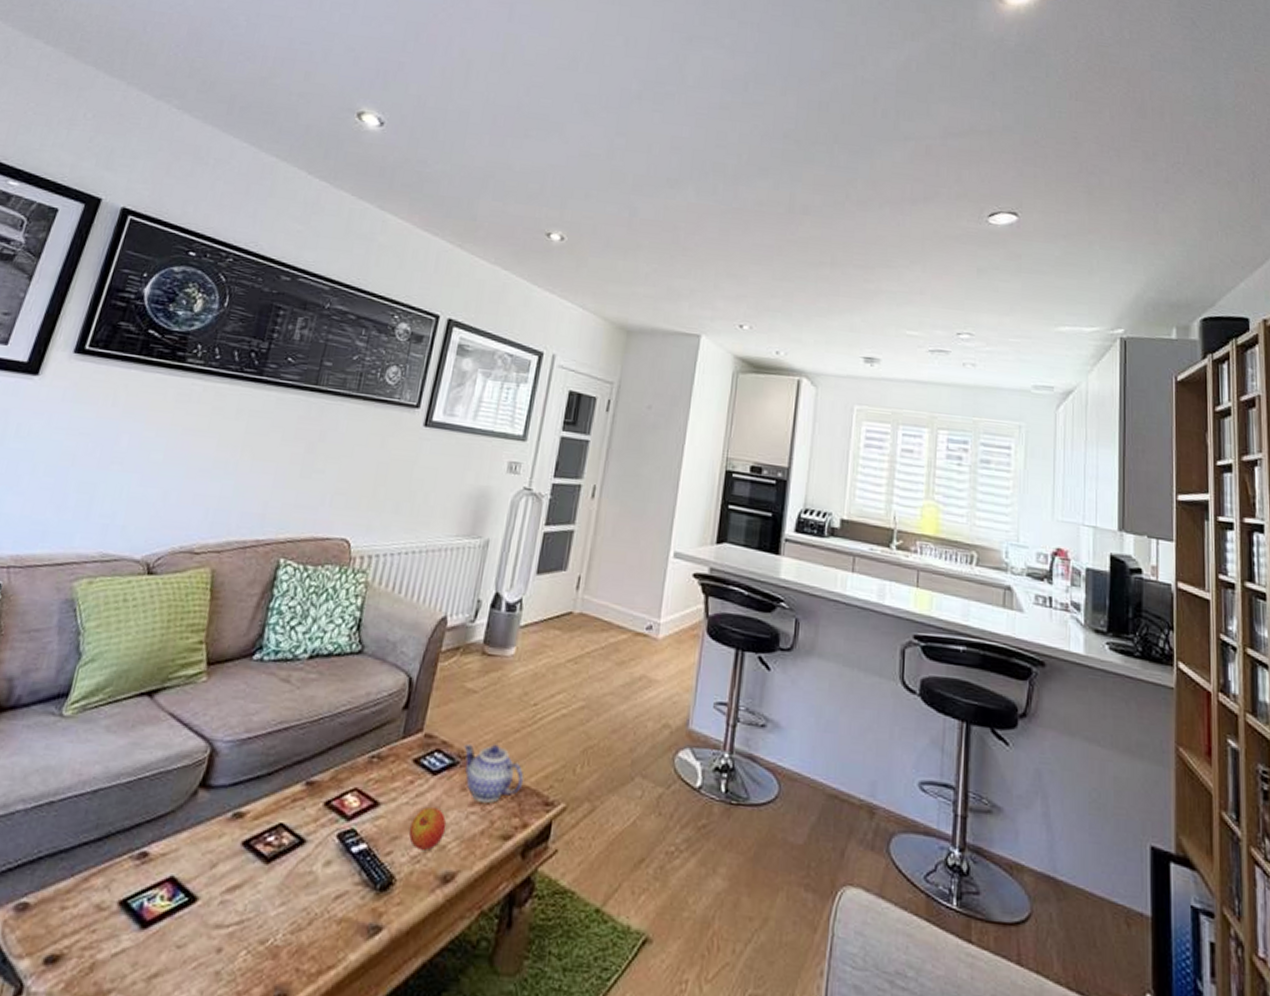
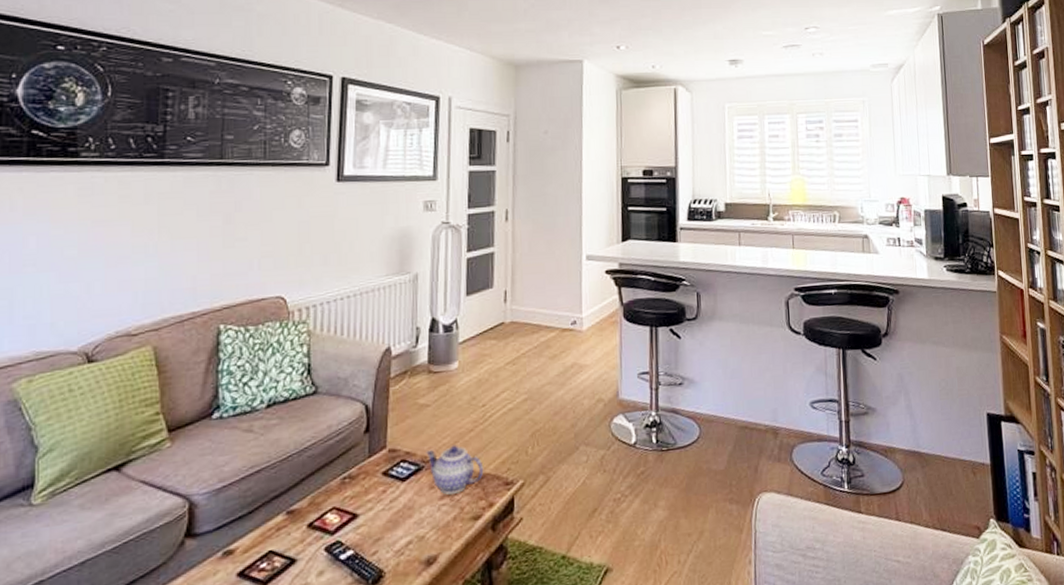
apple: present [408,806,447,850] -> none [389,507,422,544]

